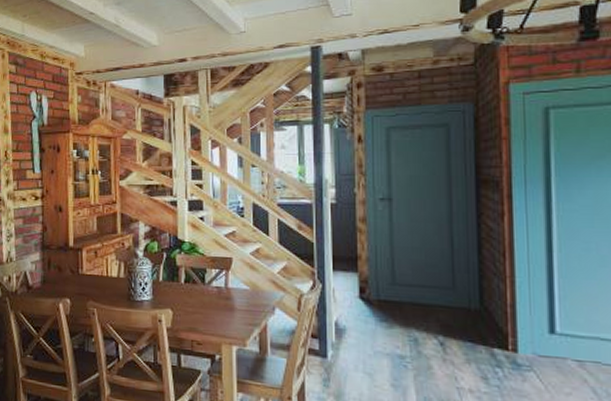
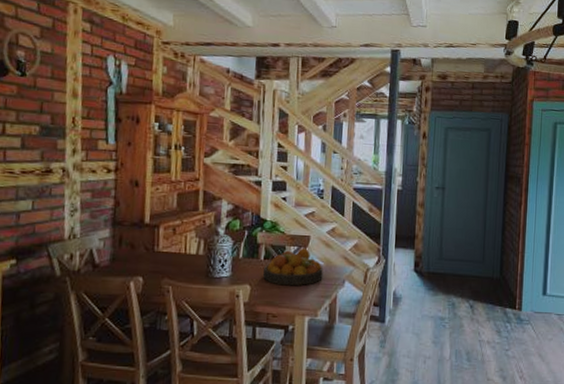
fruit bowl: none [185,271,249,312] -> present [263,248,323,286]

